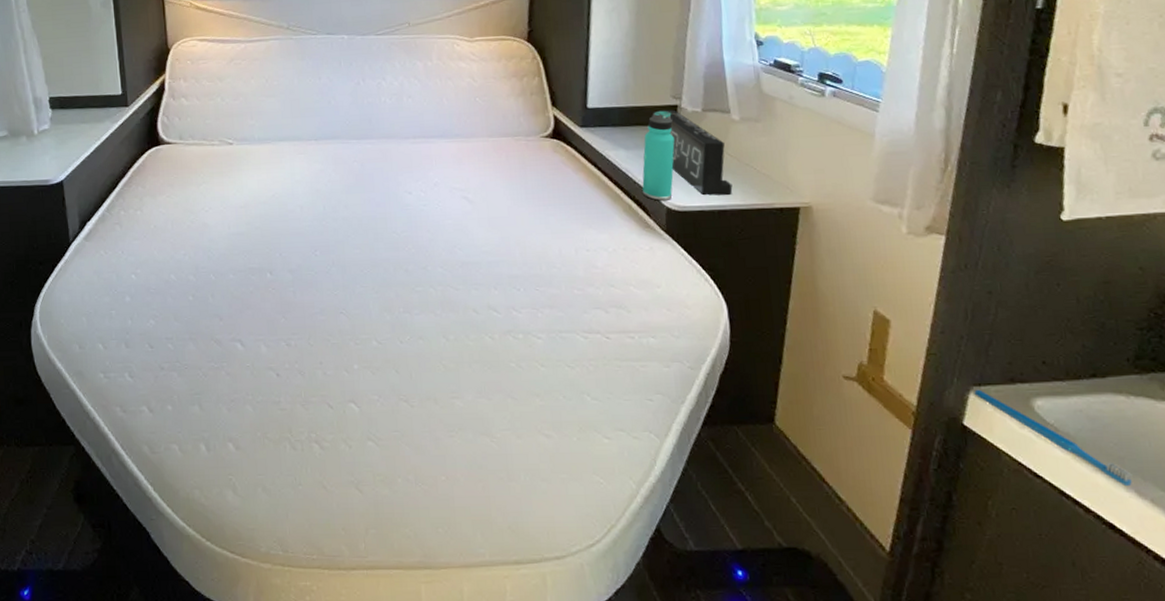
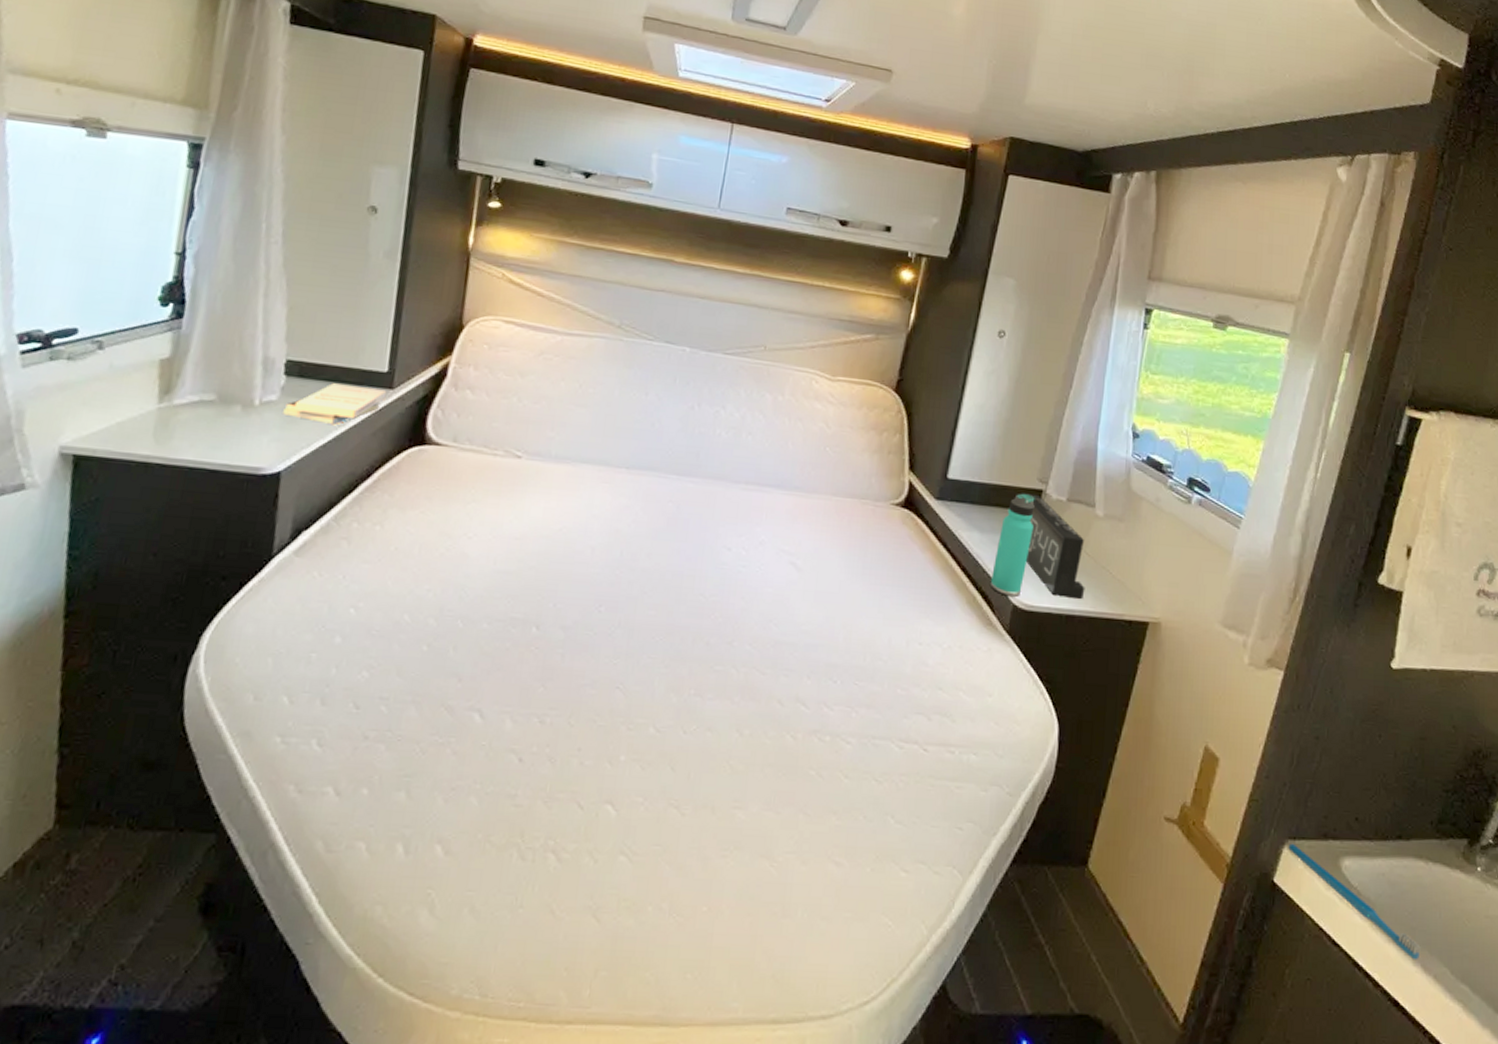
books: none [55,108,125,140] -> present [283,383,387,424]

